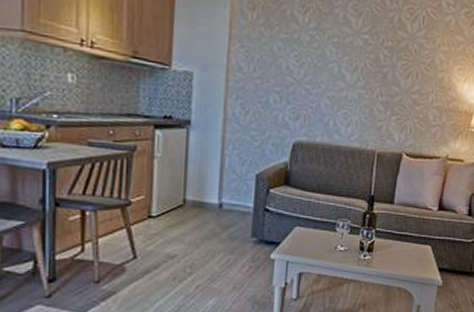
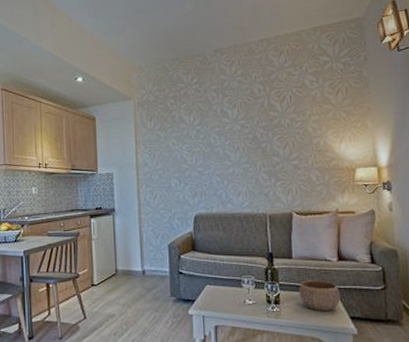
bowl: none [393,228,434,262] -> present [298,280,340,312]

